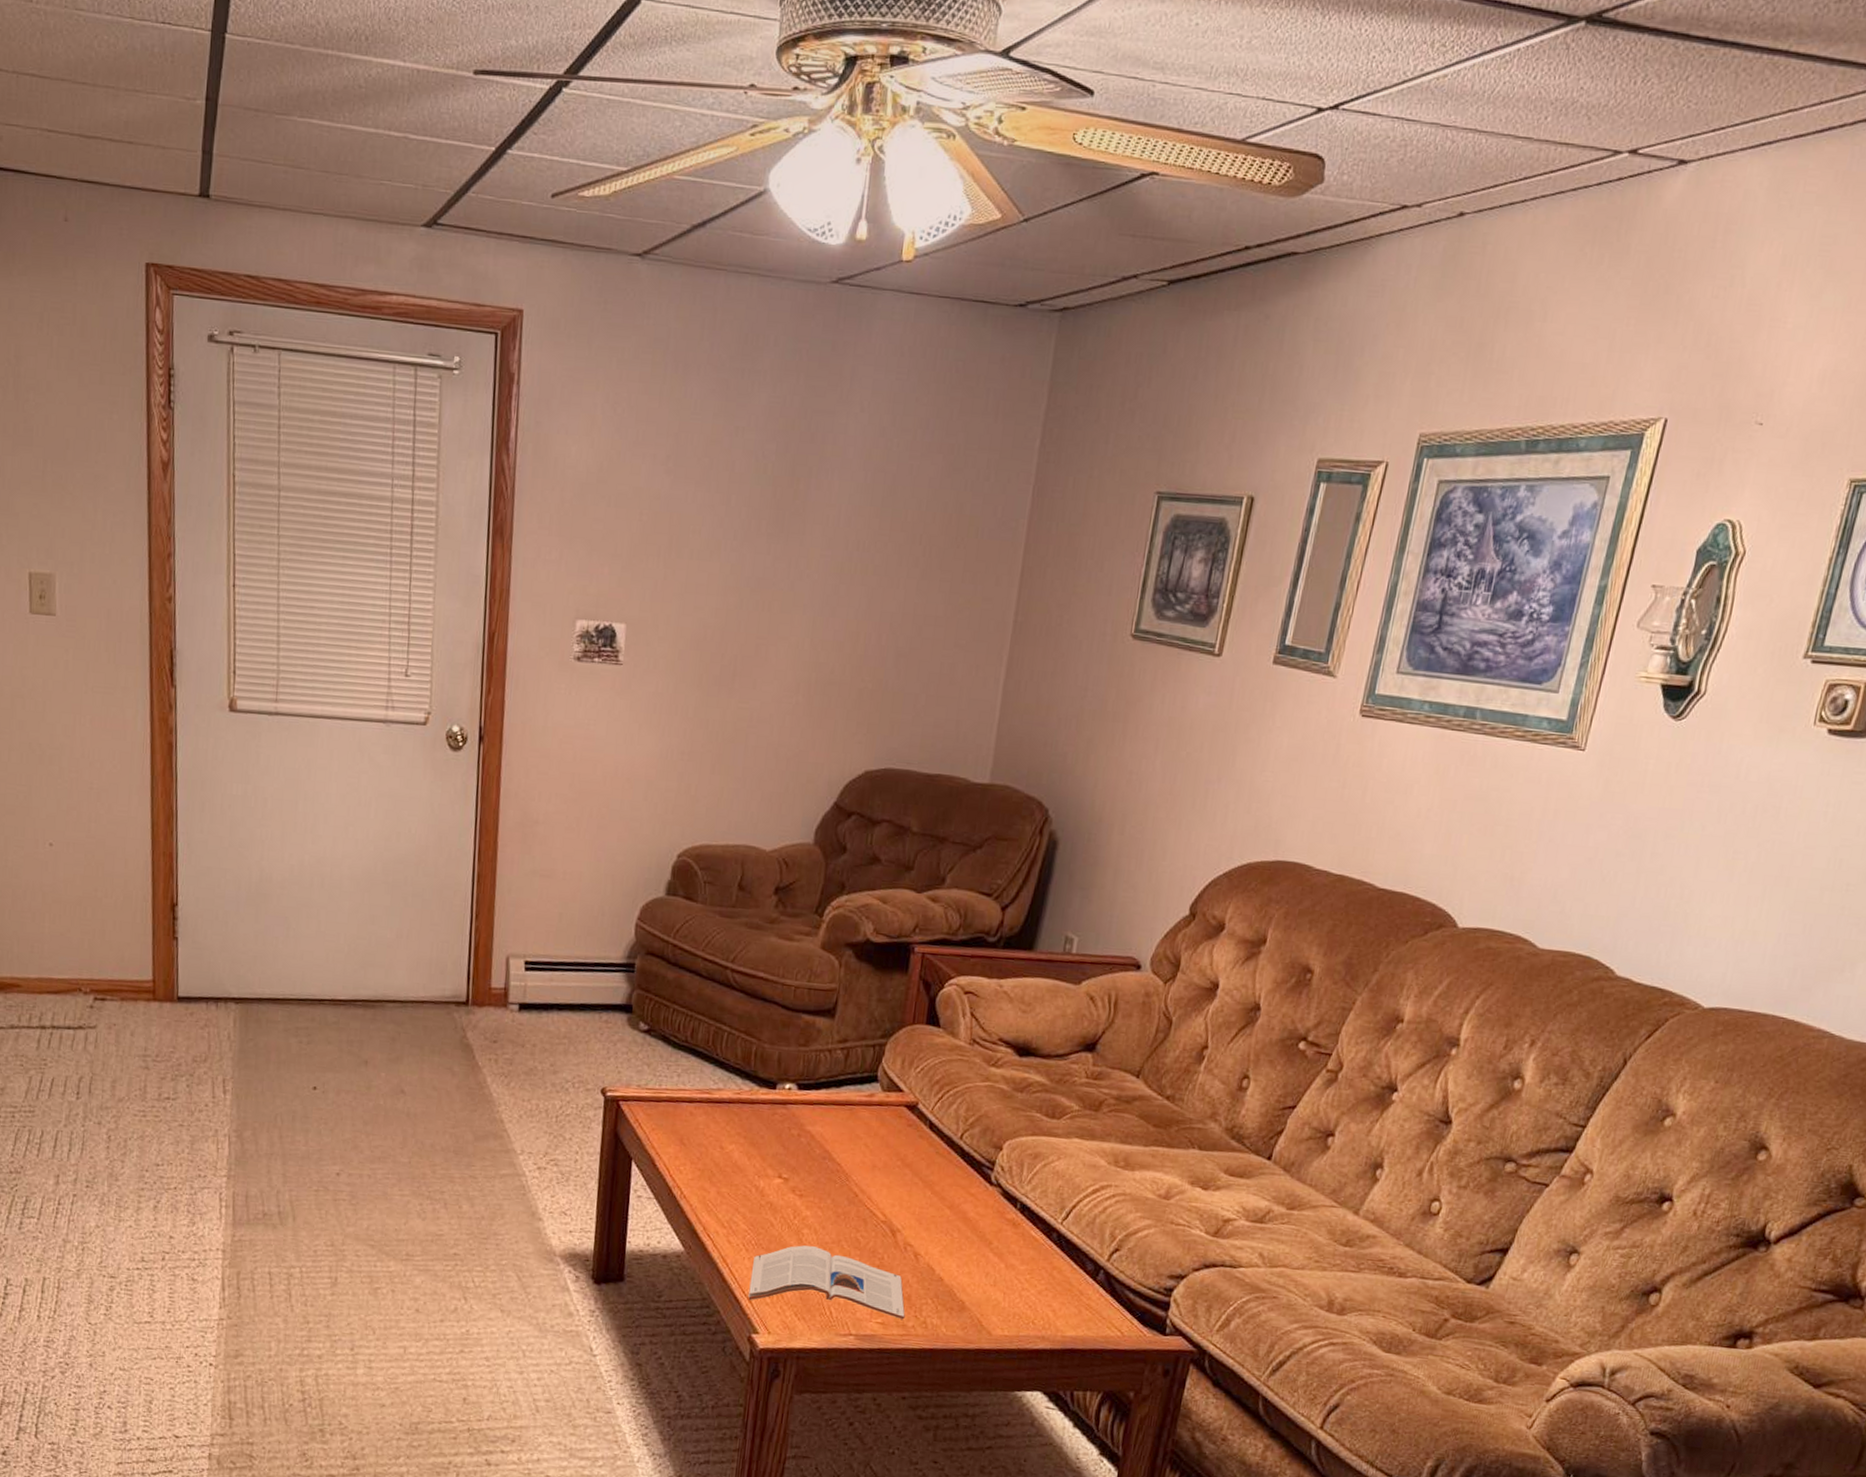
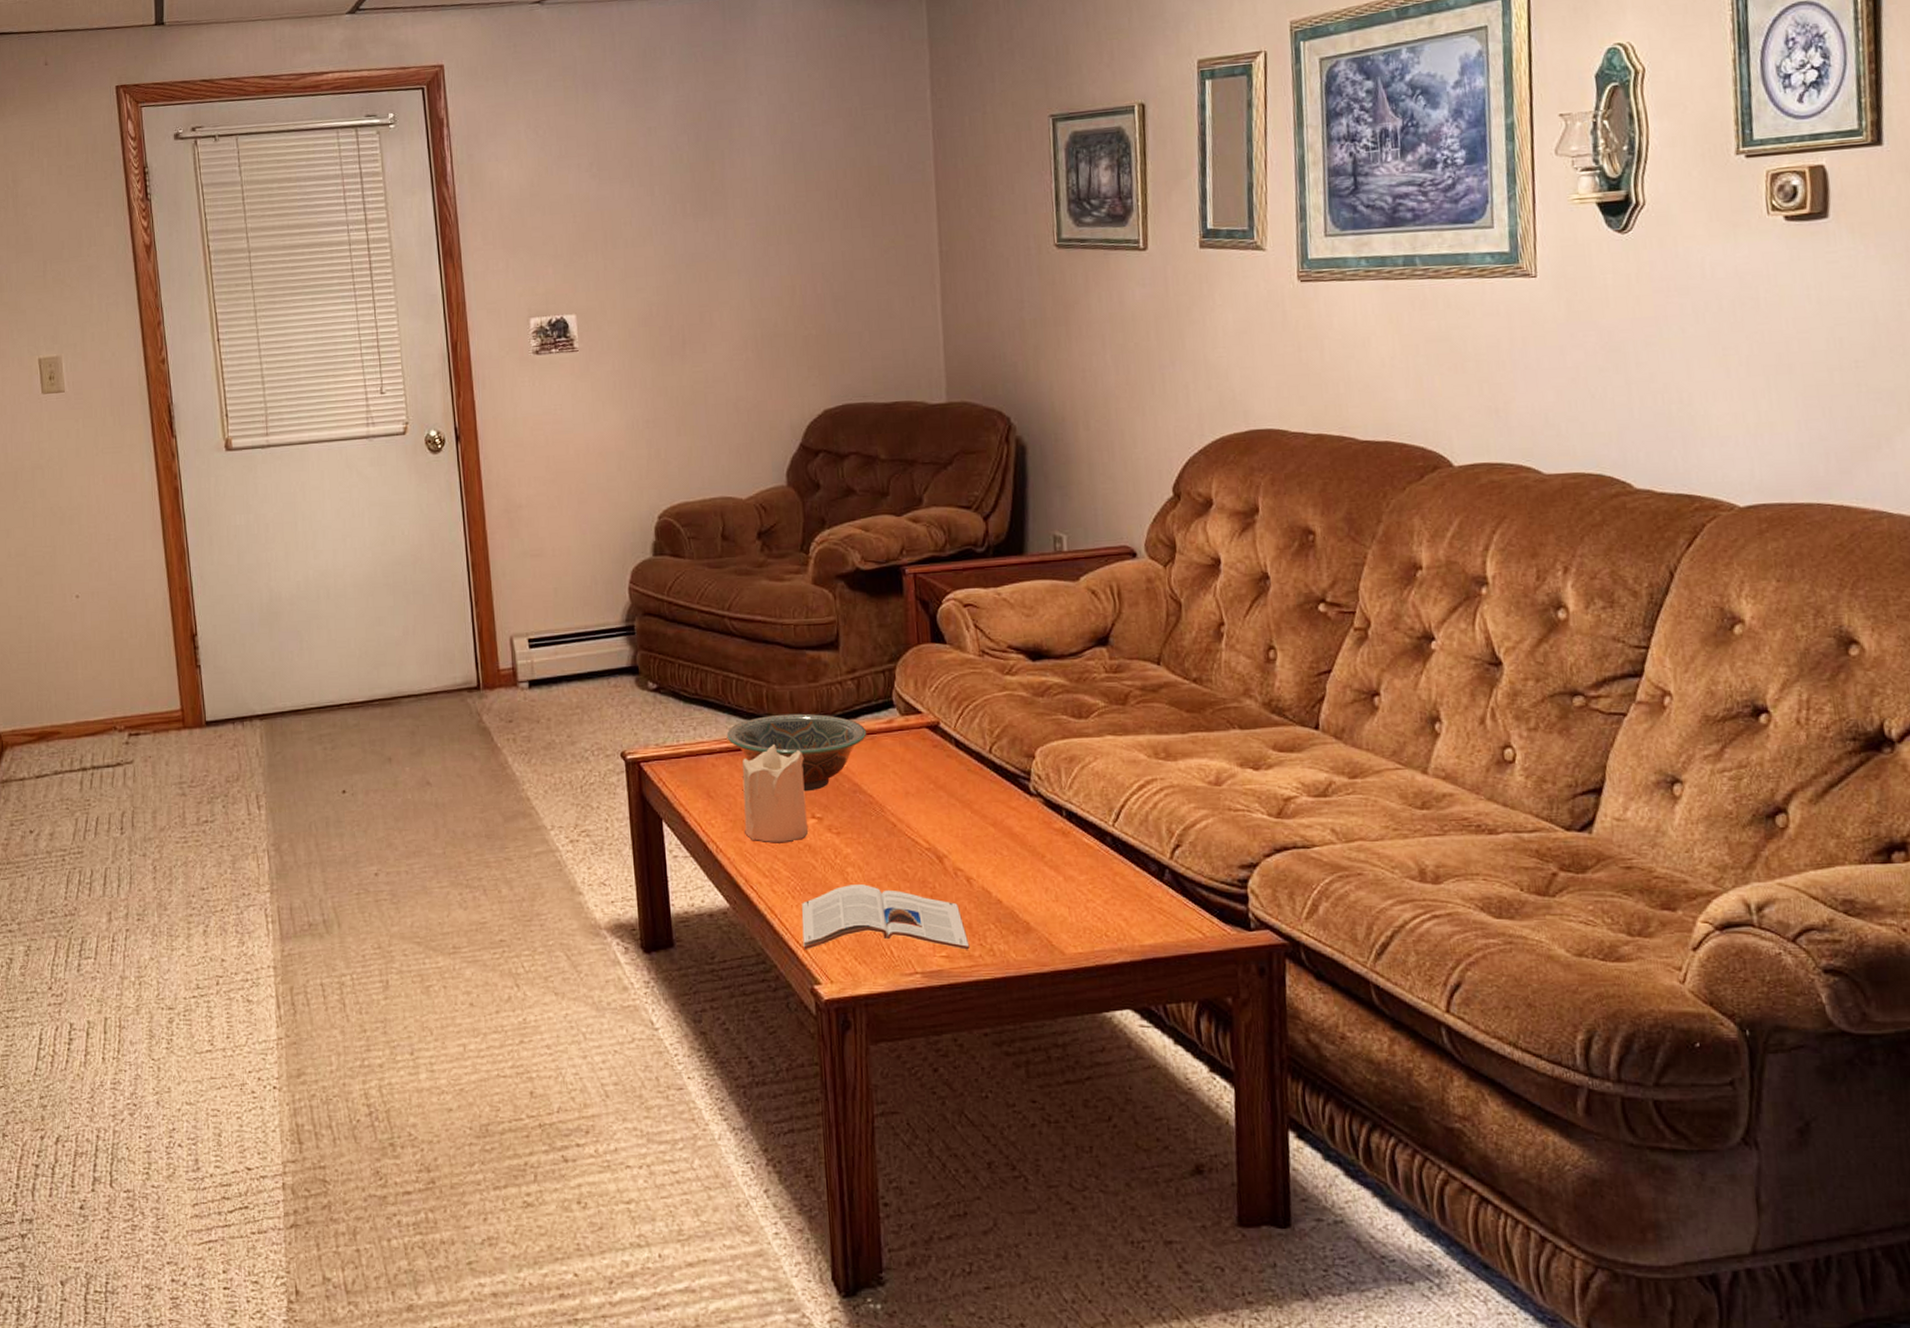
decorative bowl: none [709,1072,847,1152] -> present [726,713,867,792]
candle: none [711,1102,781,1198] -> present [742,745,808,844]

